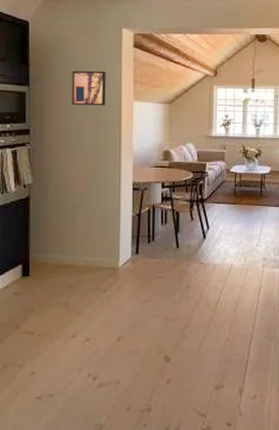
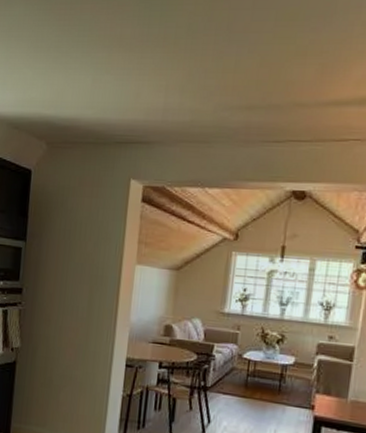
wall art: present [71,70,106,106] -> none [68,226,108,269]

